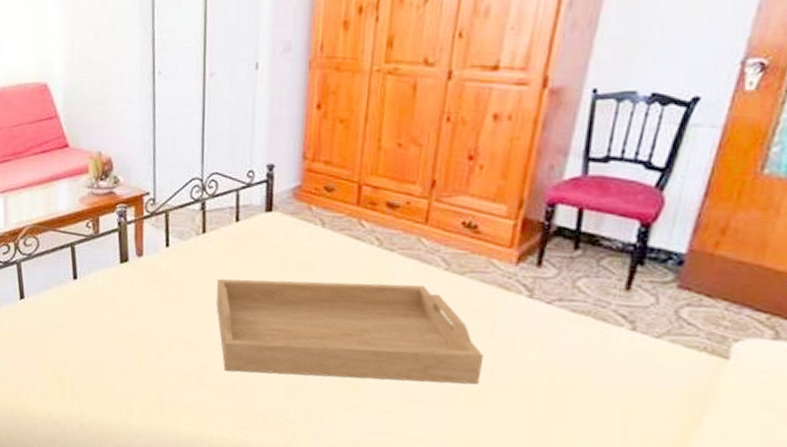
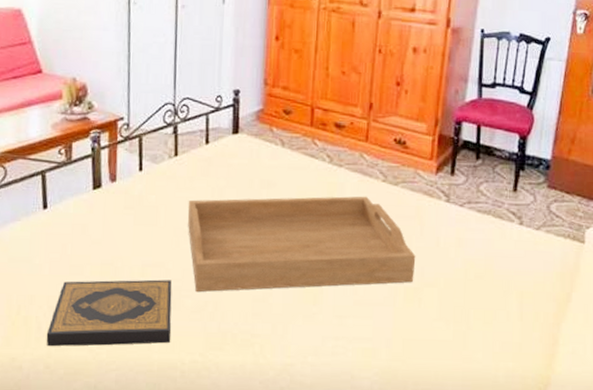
hardback book: none [79,349,200,417] -> present [46,279,172,347]

